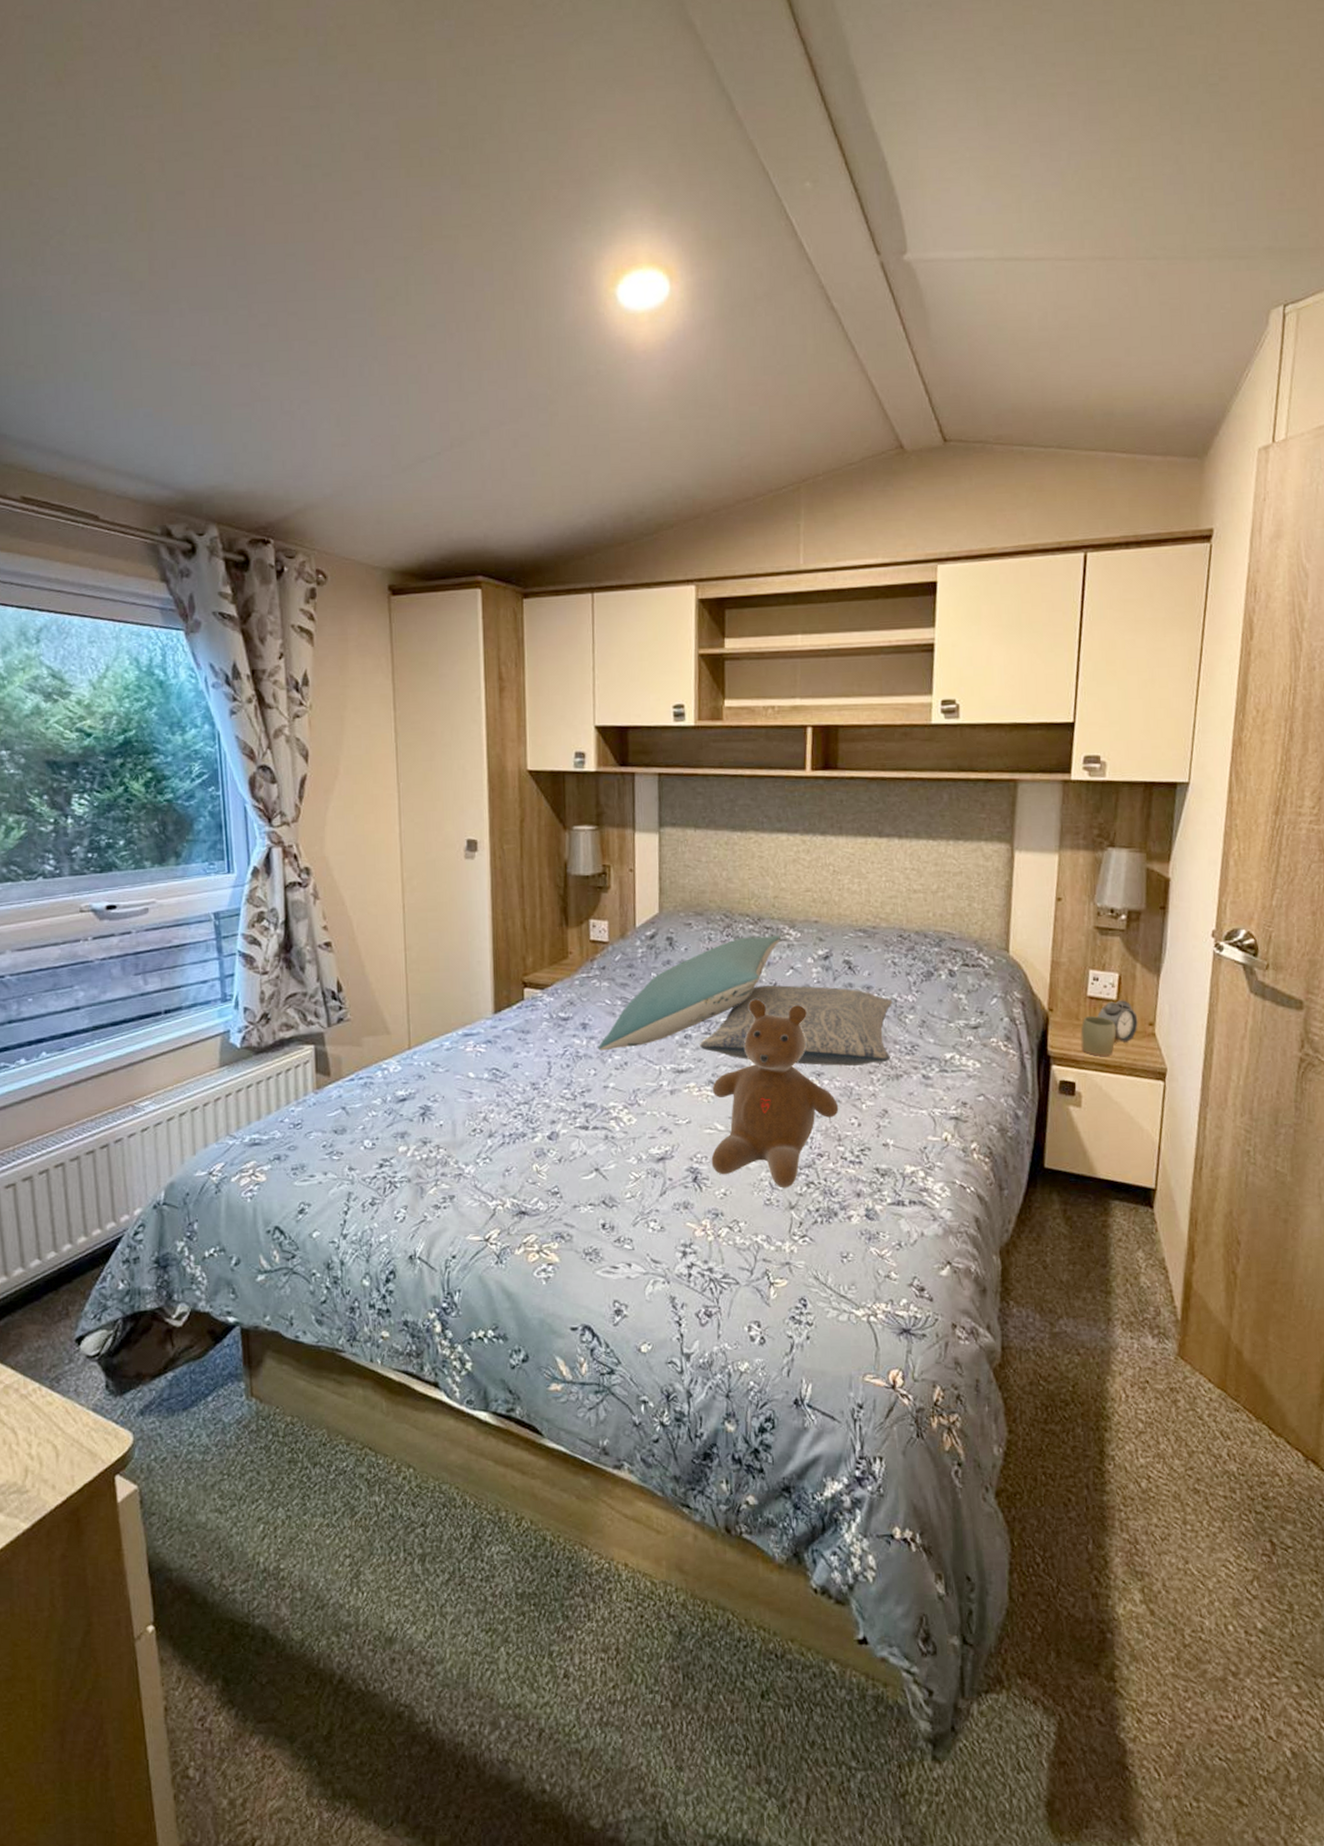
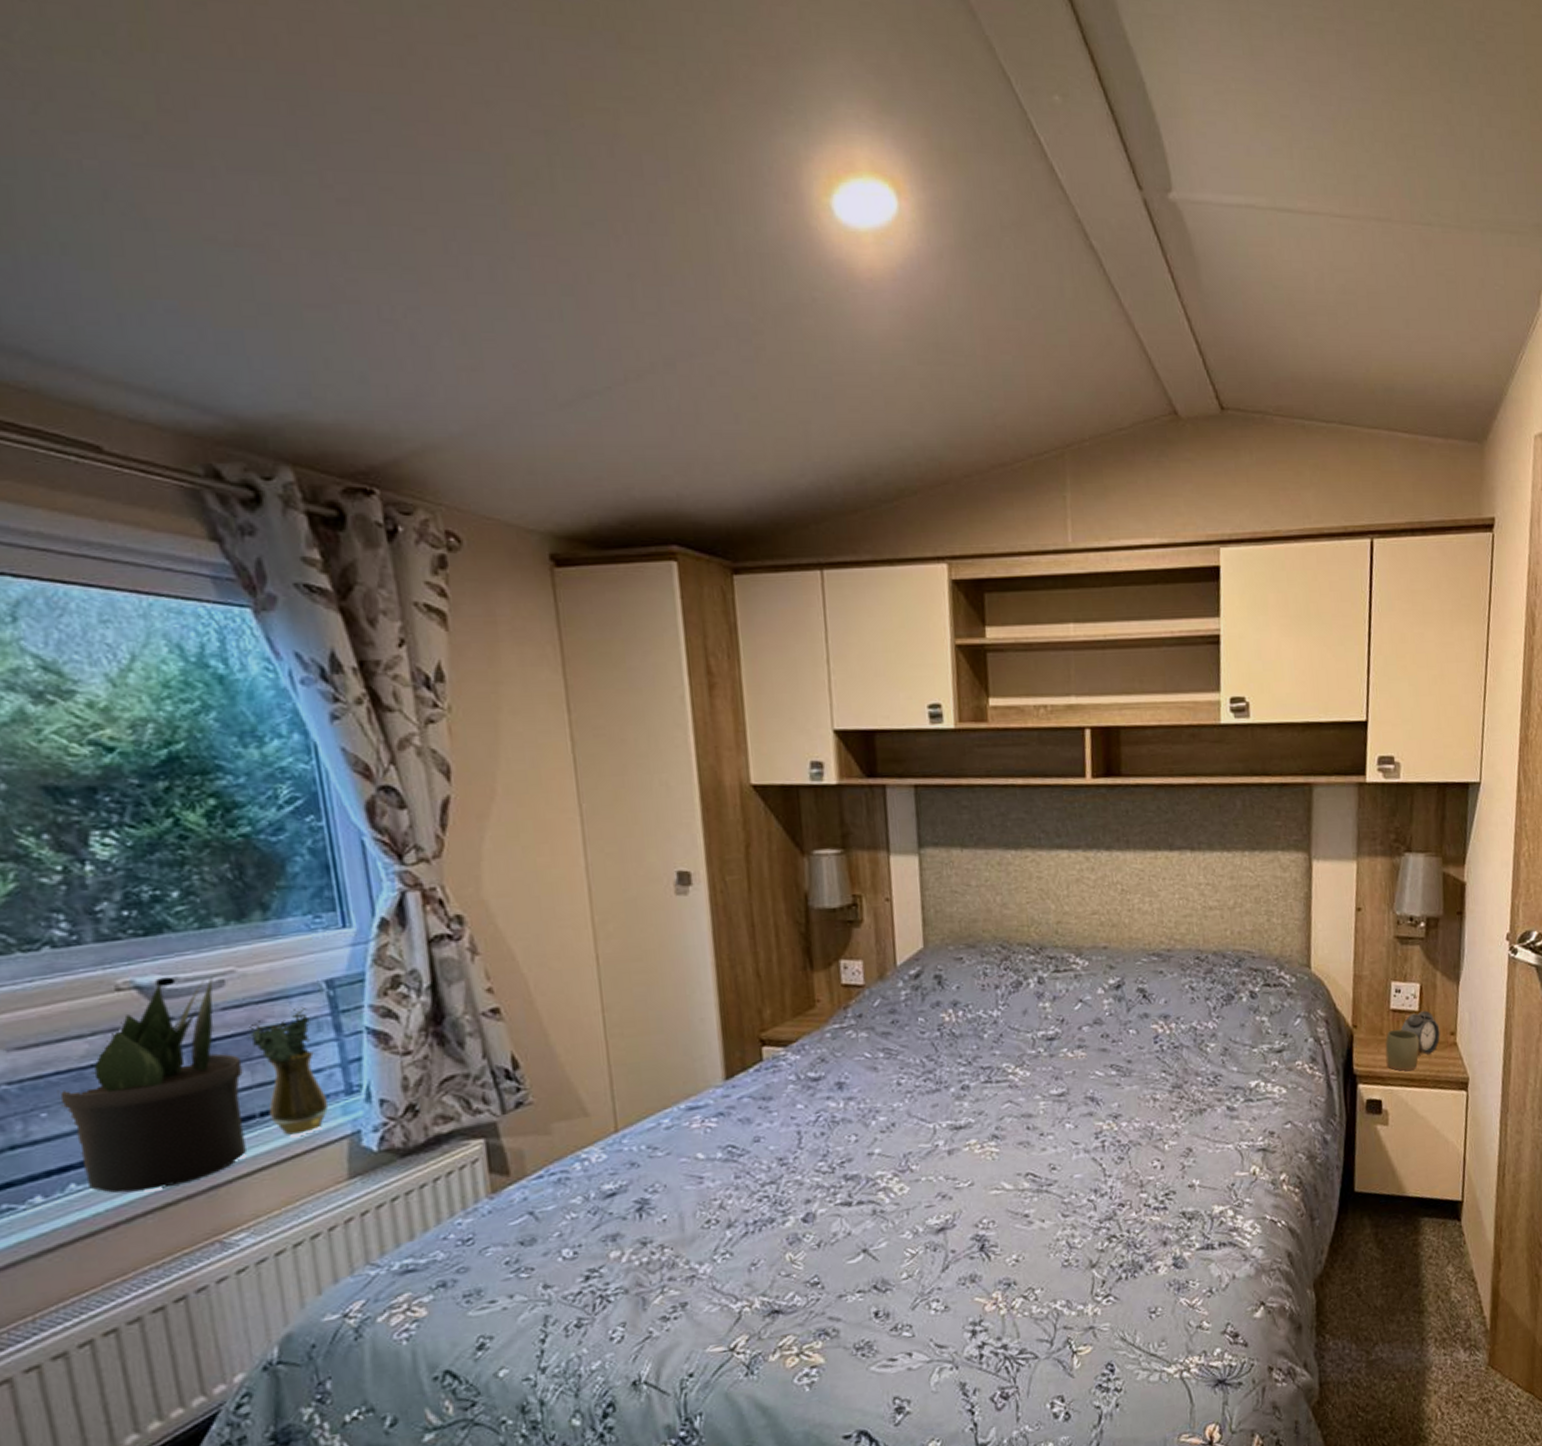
planter: none [39,905,156,1063] -> present [57,977,246,1194]
vase: none [161,932,210,1029] -> present [249,1007,329,1135]
pillow: present [597,936,781,1051] -> none [858,966,1066,1113]
pillow: present [700,985,893,1066] -> none [980,1019,1193,1108]
stuffed bear: present [711,999,839,1188] -> none [996,1038,1140,1246]

